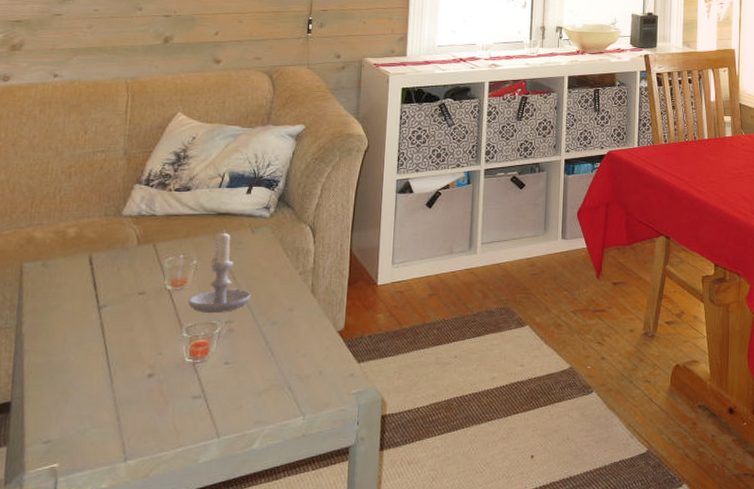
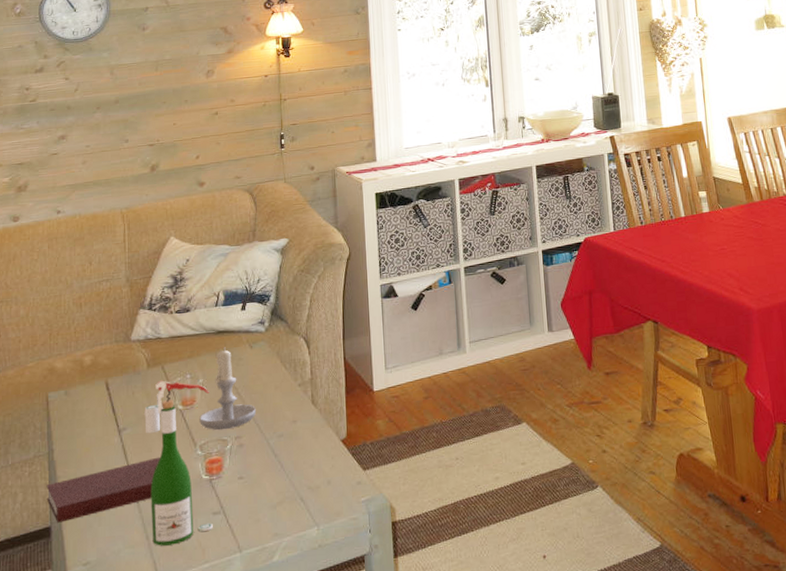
notebook: none [9,336,142,398] -> present [46,457,160,523]
wine bottle: none [123,258,203,428] -> present [144,380,213,546]

